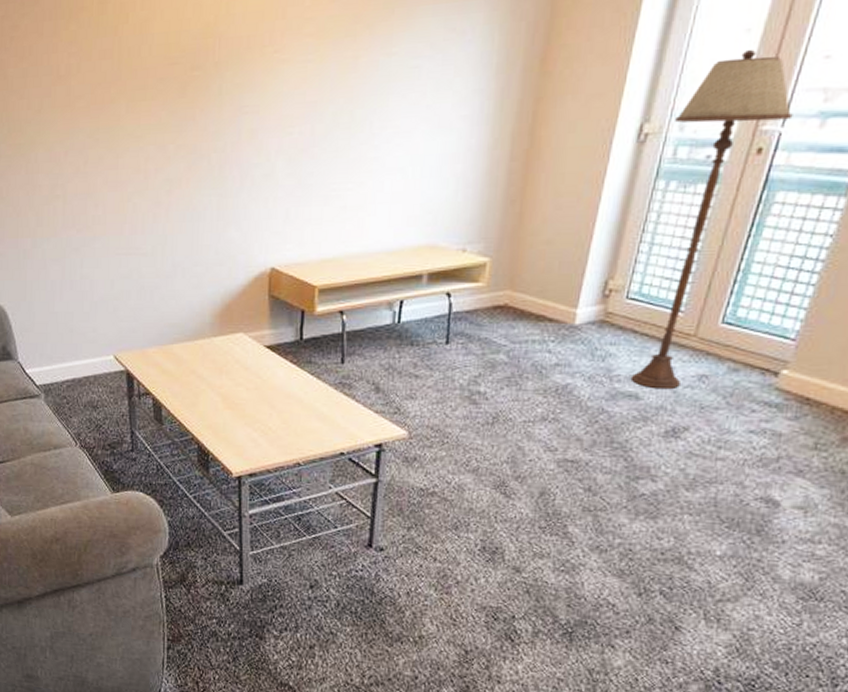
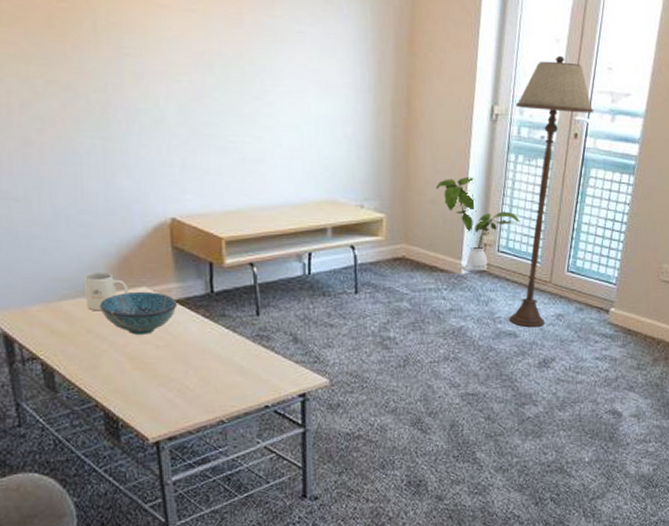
mug: none [191,318,228,354] -> present [83,272,129,311]
decorative bowl: none [202,338,269,377] -> present [99,292,178,335]
house plant: none [554,211,663,322] -> present [436,176,521,272]

